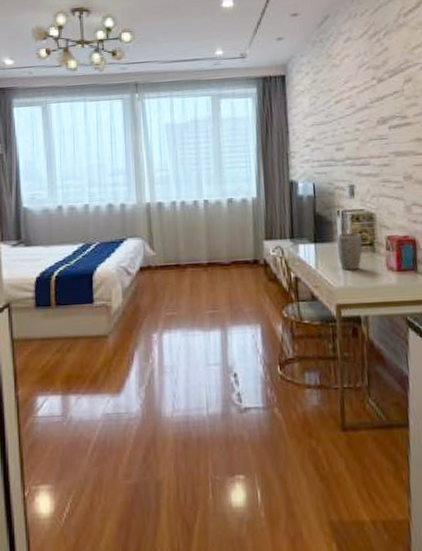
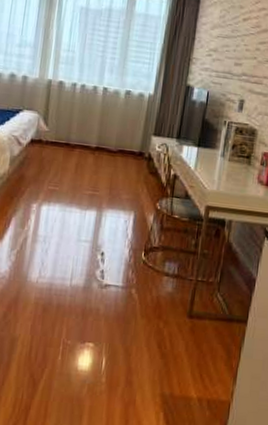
plant pot: present [337,232,363,271] -> none [216,142,241,178]

